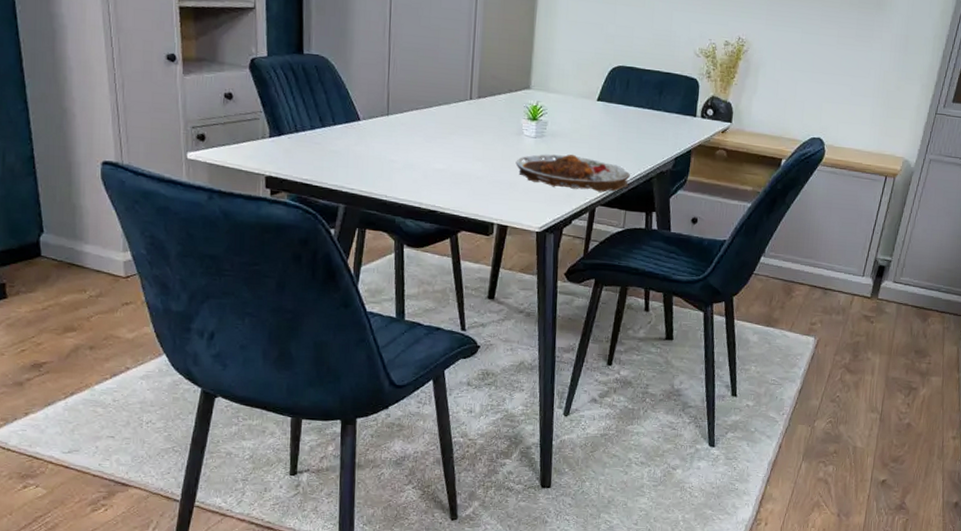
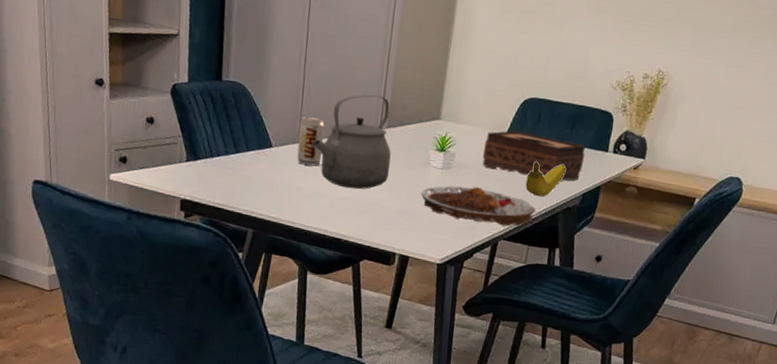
beverage can: none [386,89,413,139] -> present [297,117,325,166]
tea kettle: none [402,65,483,161] -> present [313,94,391,189]
tissue box: none [574,98,675,146] -> present [482,130,586,181]
fruit: none [619,128,656,163] -> present [525,162,566,197]

